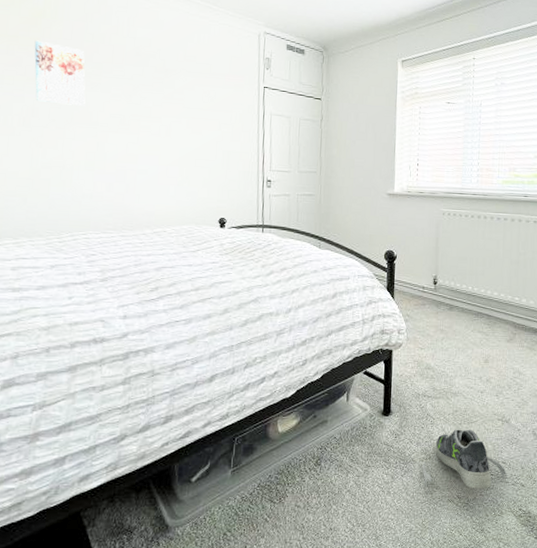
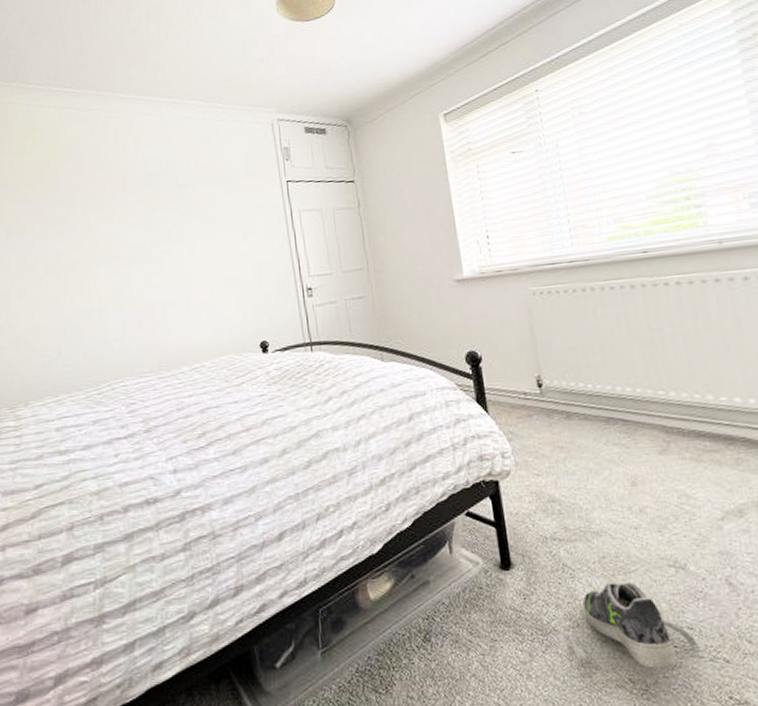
wall art: present [34,40,86,106] -> none [49,182,104,246]

